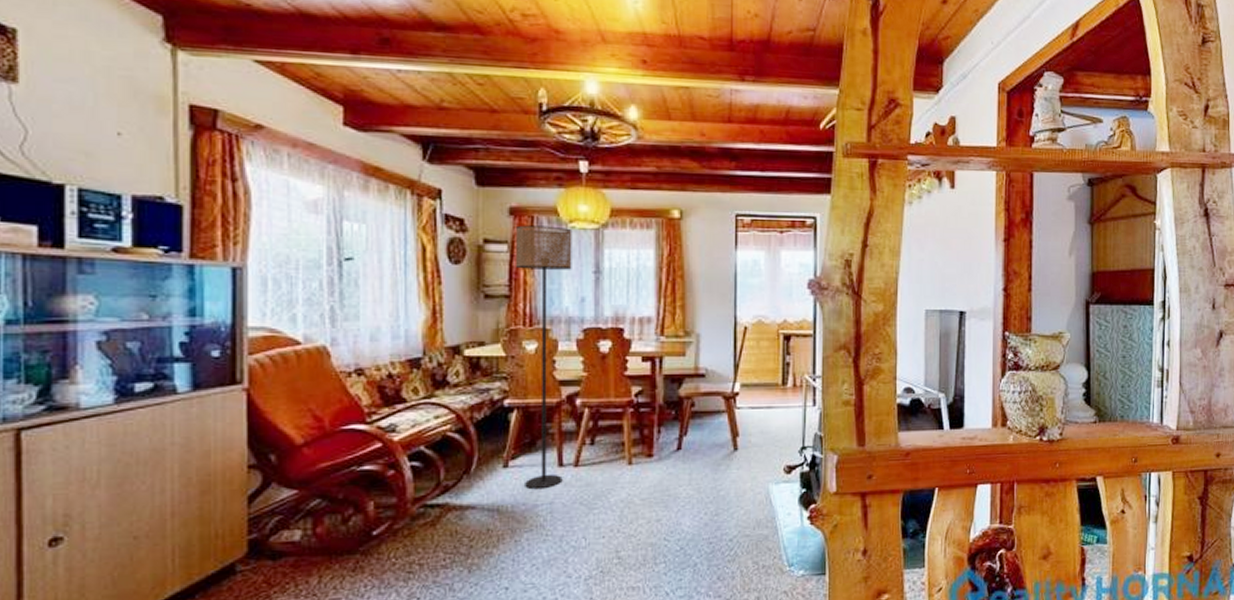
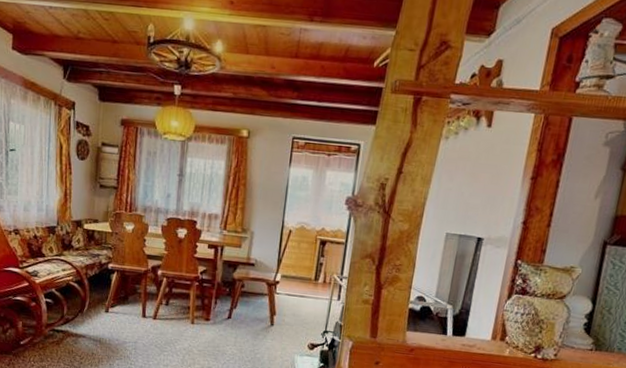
floor lamp: present [516,225,572,488] -> none [119,133,165,331]

